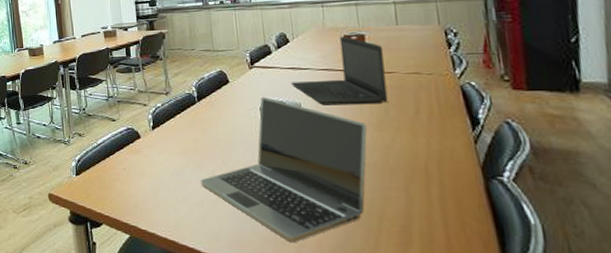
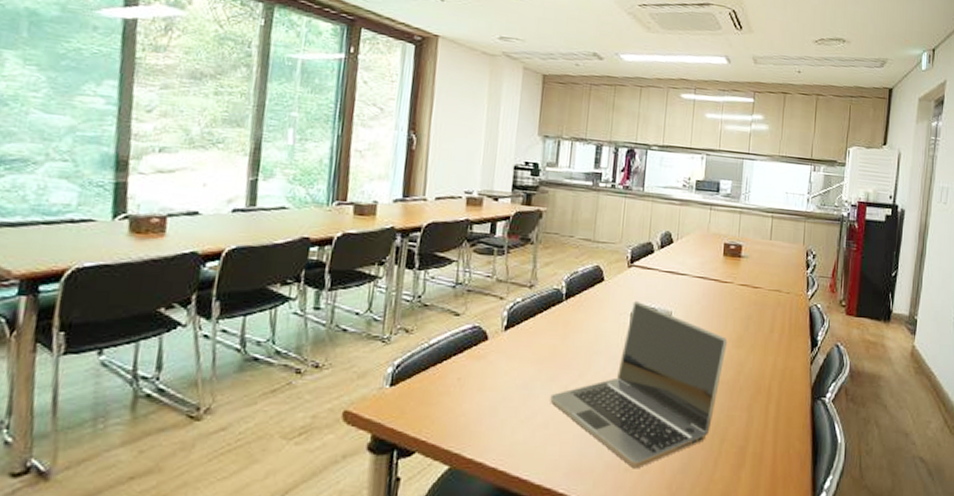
laptop: present [290,36,388,105] -> none [666,243,755,318]

